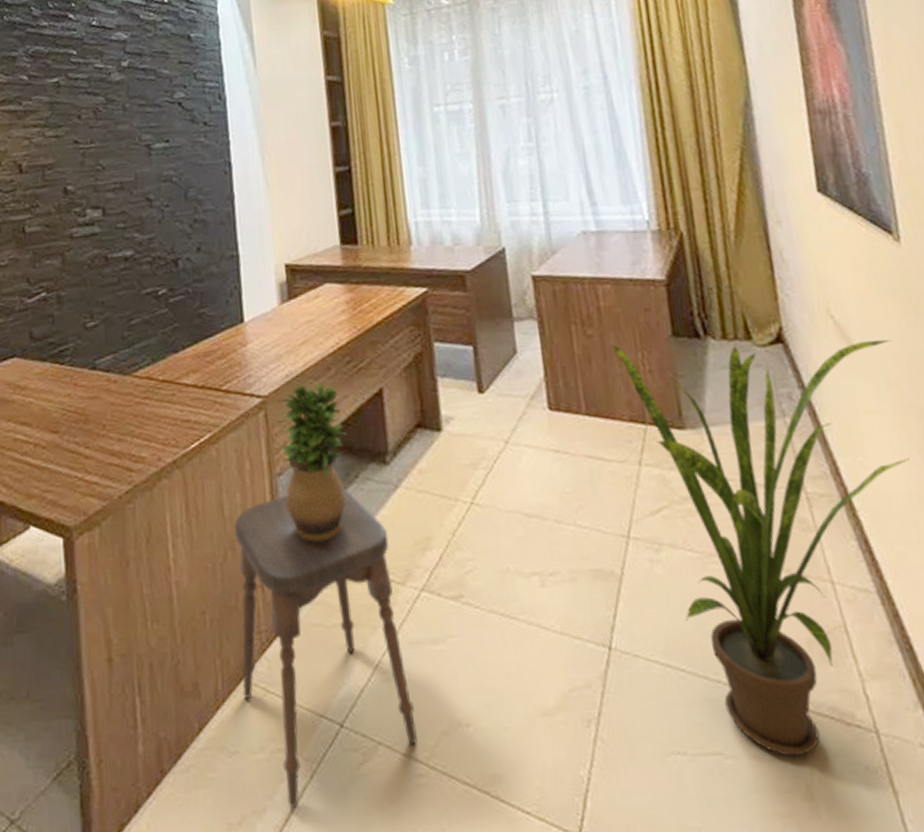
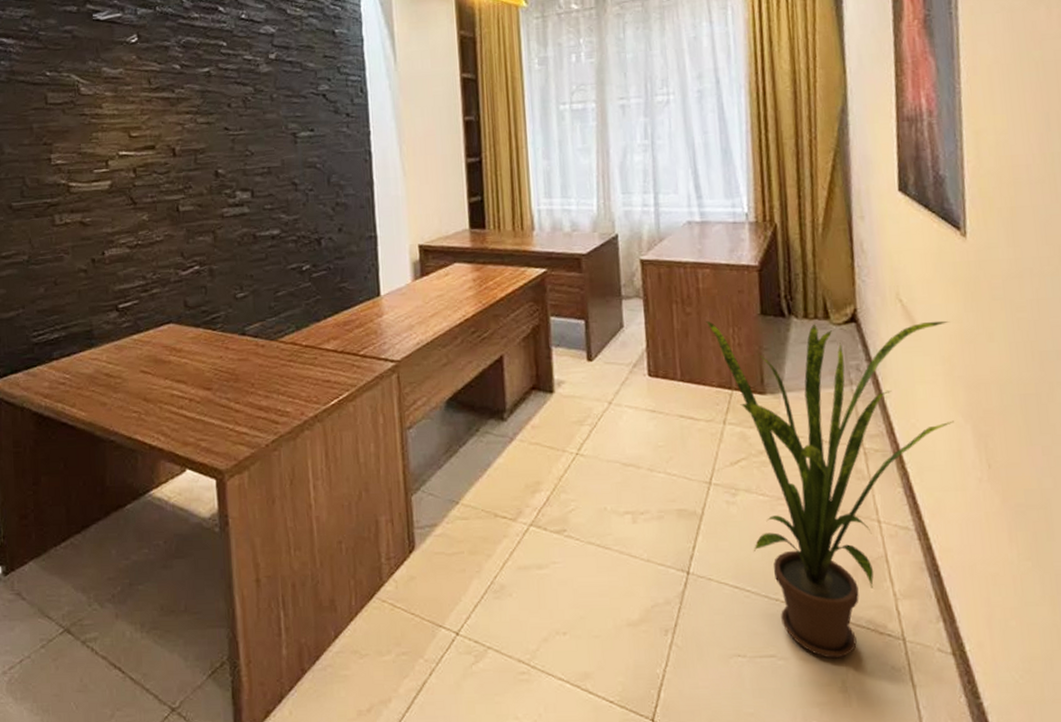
stool: present [234,487,417,809] -> none [368,439,521,699]
potted plant: present [277,381,348,541] -> none [409,349,471,484]

